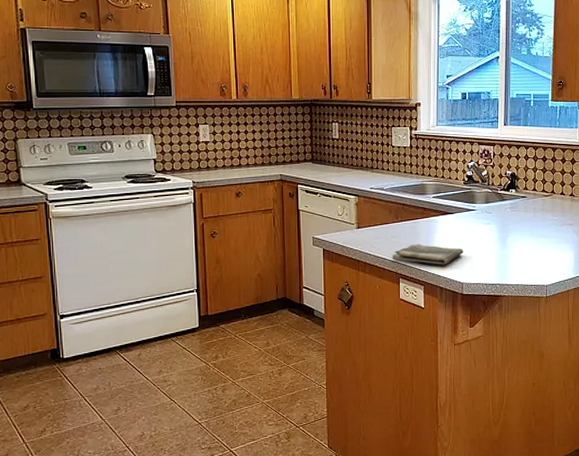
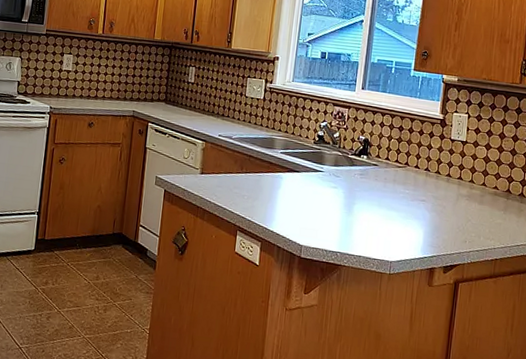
dish towel: present [392,244,463,265] -> none [232,198,306,224]

